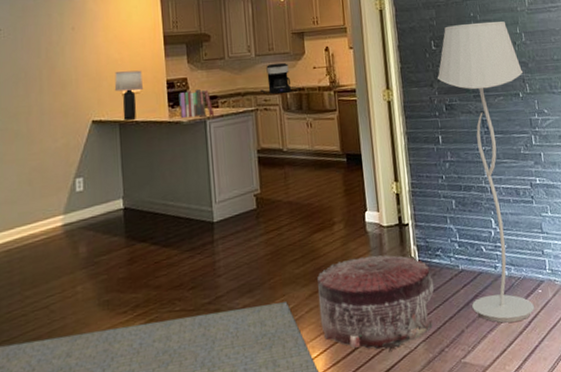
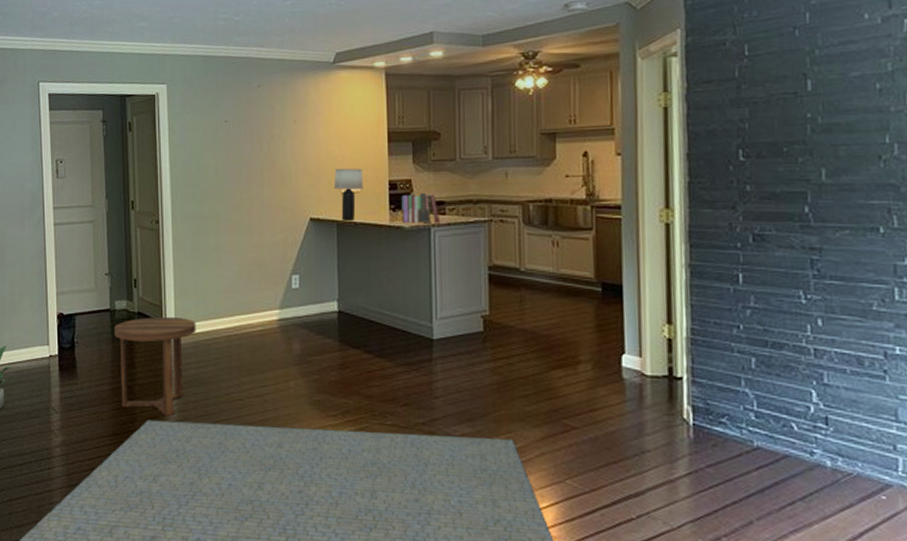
coffee maker: present [260,62,301,95] -> none [496,168,548,205]
pouf: present [317,254,434,351] -> none [552,405,713,523]
floor lamp: present [438,21,534,323] -> none [744,125,891,530]

